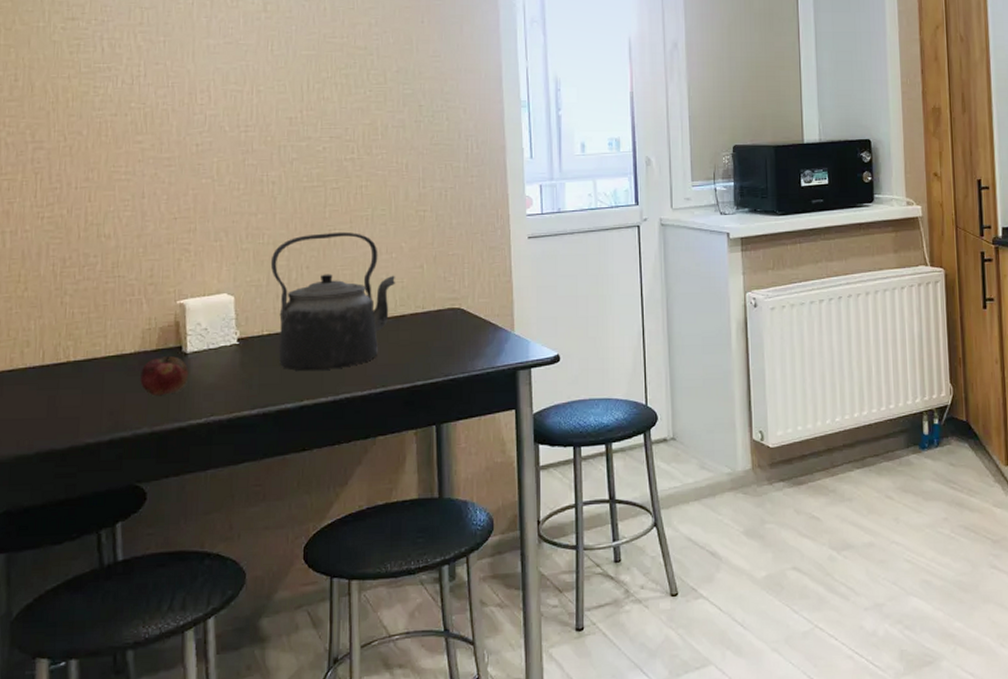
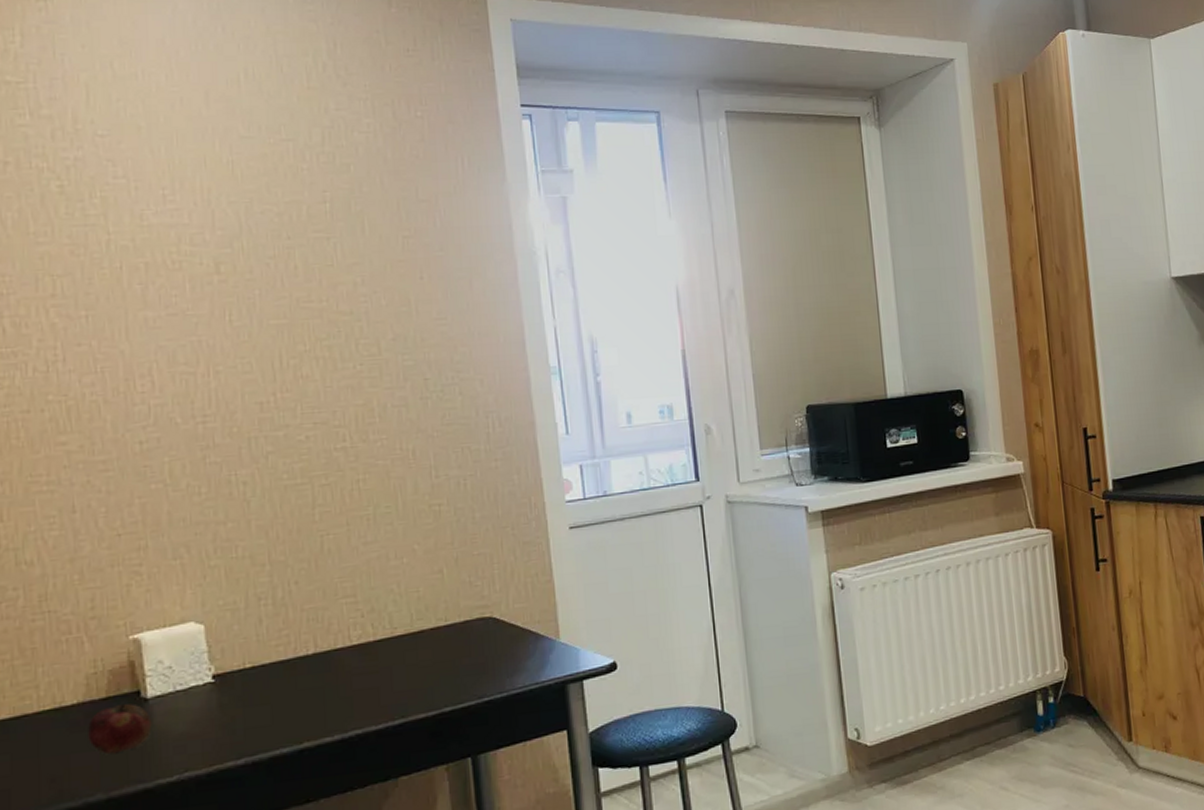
kettle: present [270,231,396,372] -> none [248,536,410,708]

